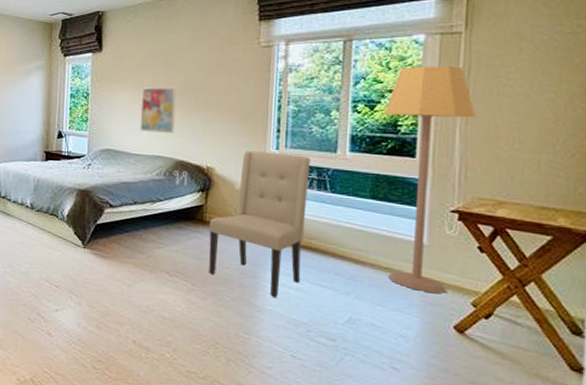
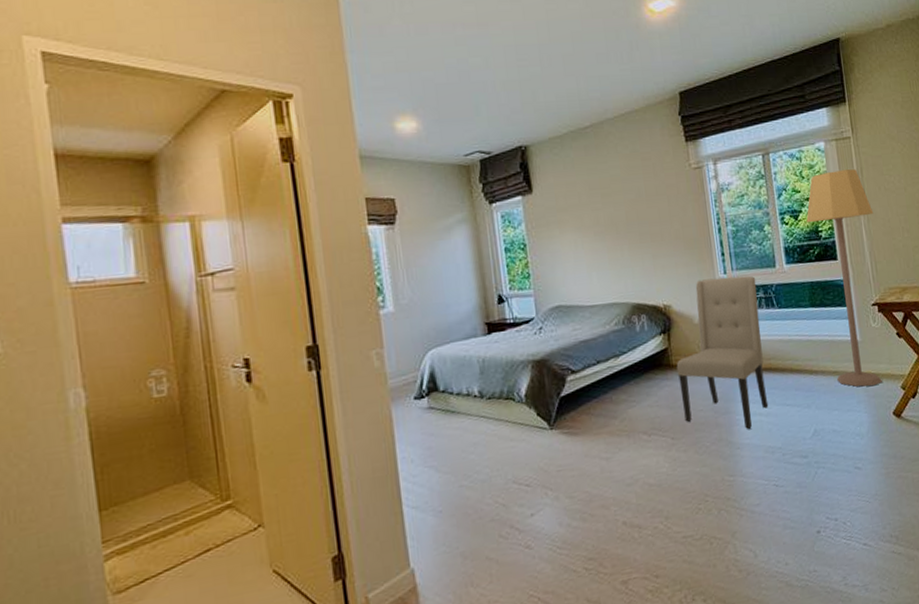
wall art: present [139,86,177,133] -> none [583,223,625,279]

